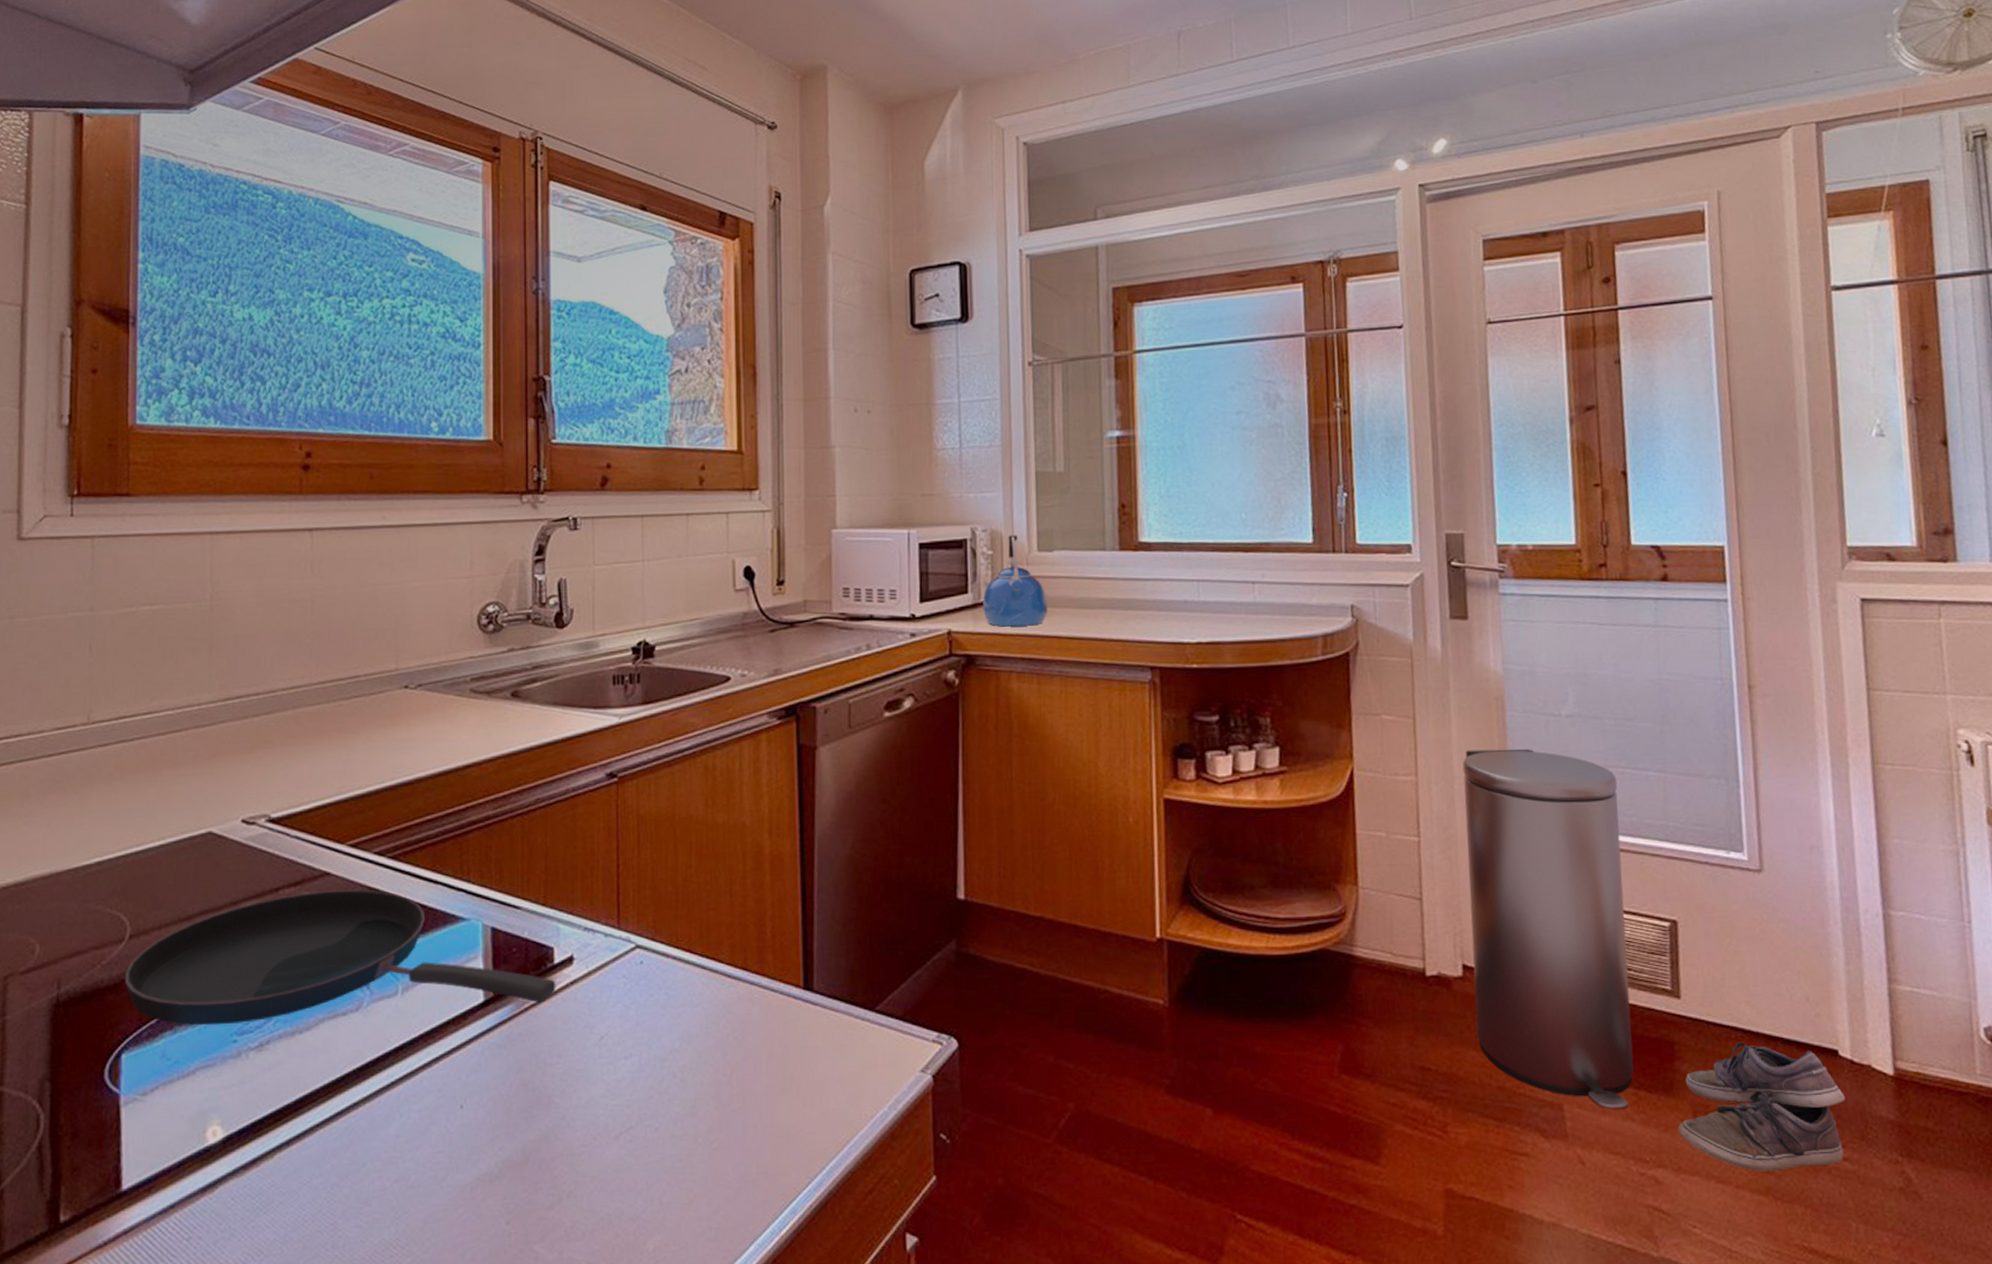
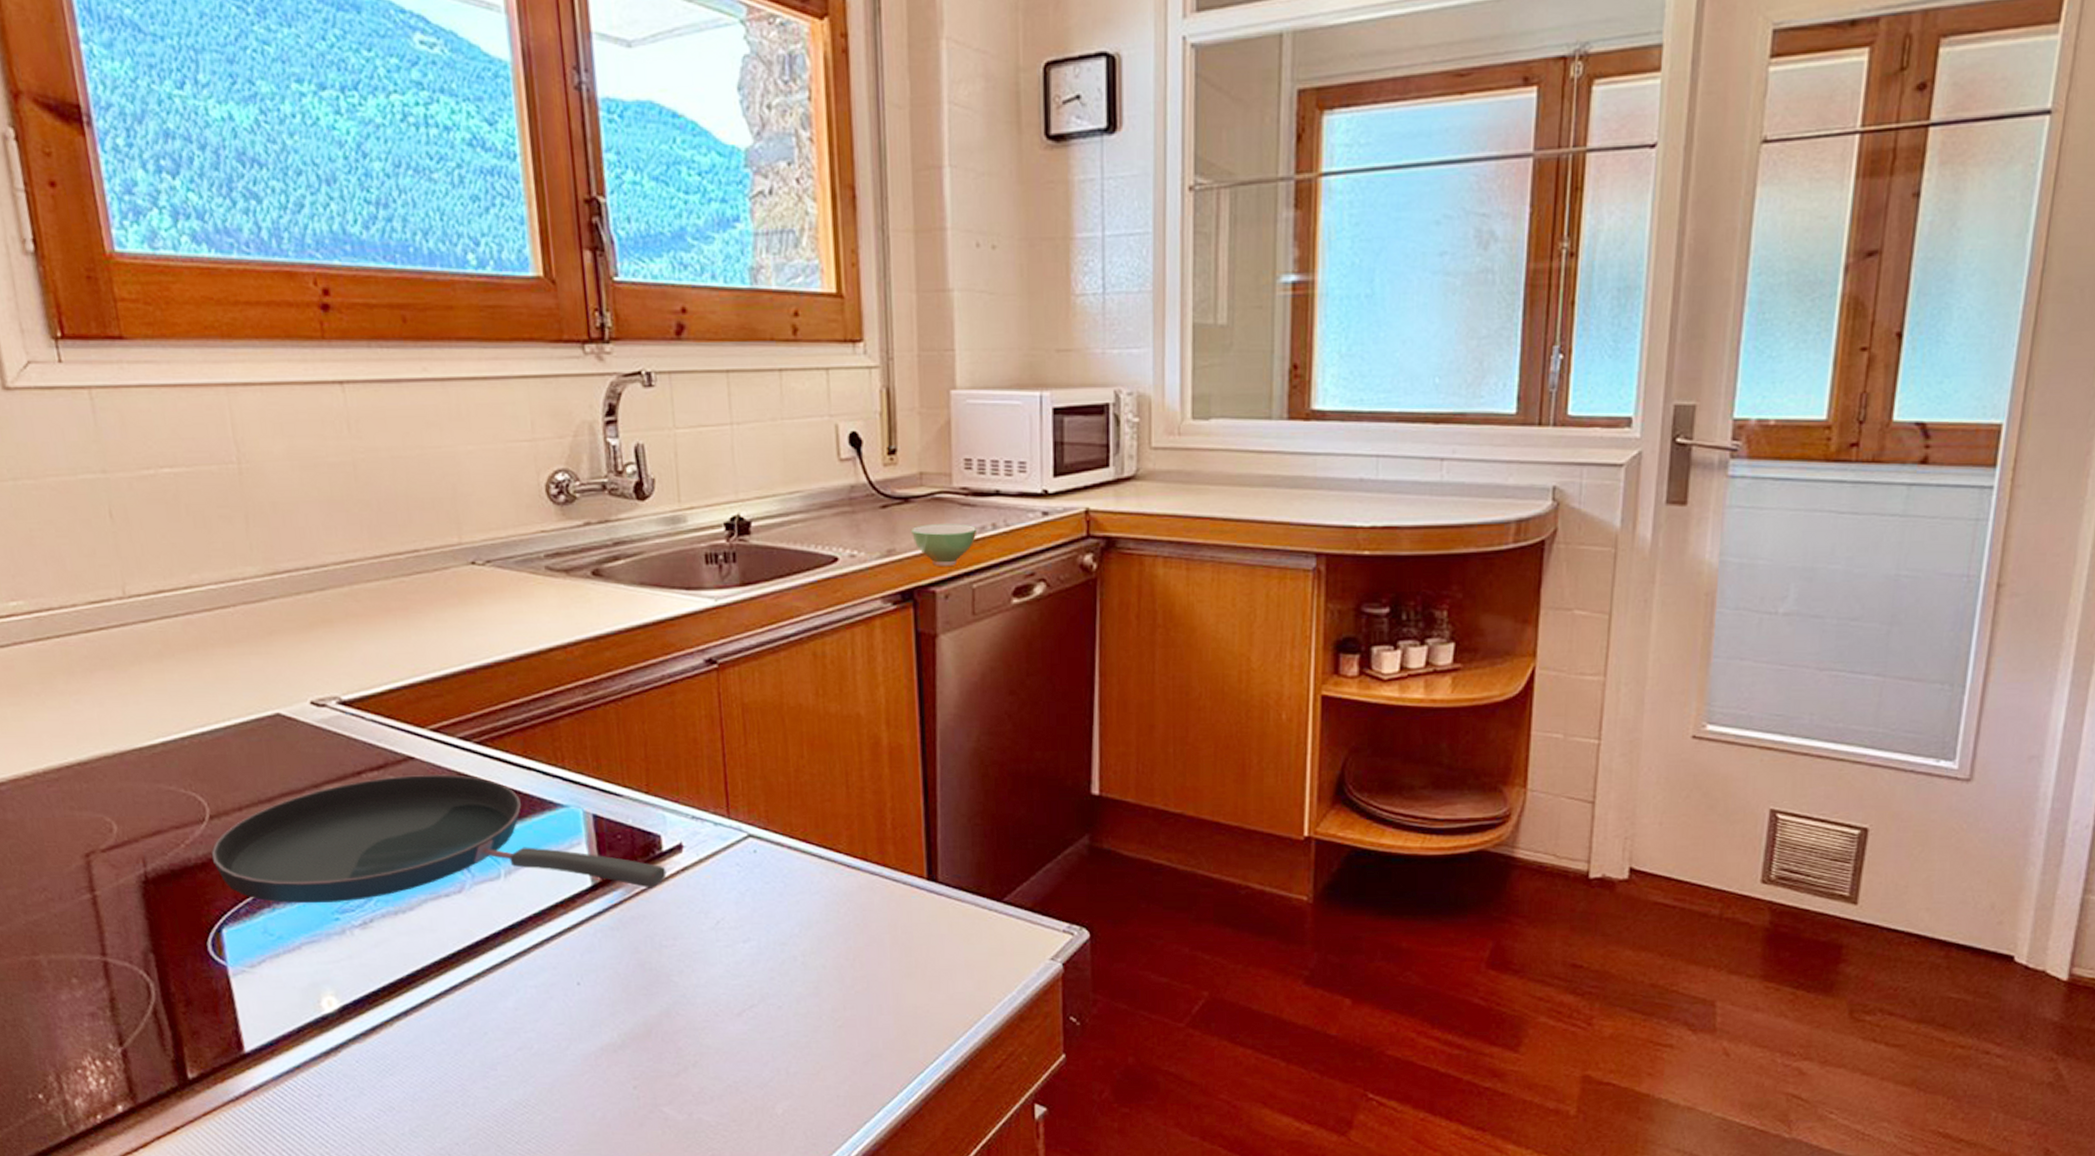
bowl: none [795,645,854,684] -> present [910,524,978,566]
kettle: present [983,535,1047,627] -> none [1126,399,1201,506]
pedal bin: present [1462,748,1634,1110] -> none [1636,648,1829,1008]
shoe: present [1679,1042,1845,1172] -> none [1832,947,2012,1065]

